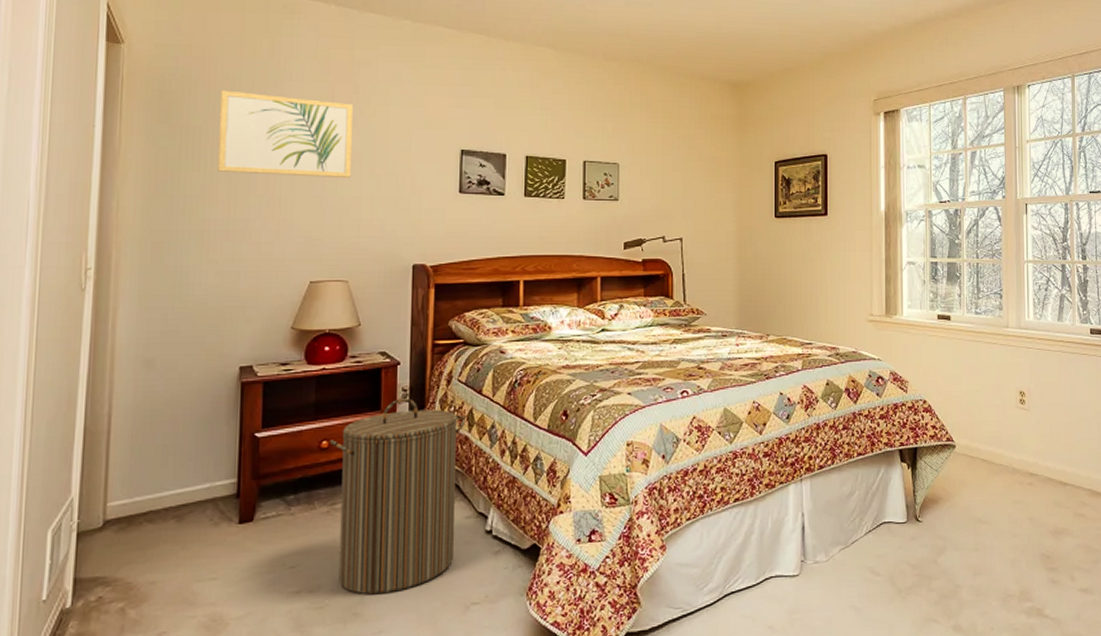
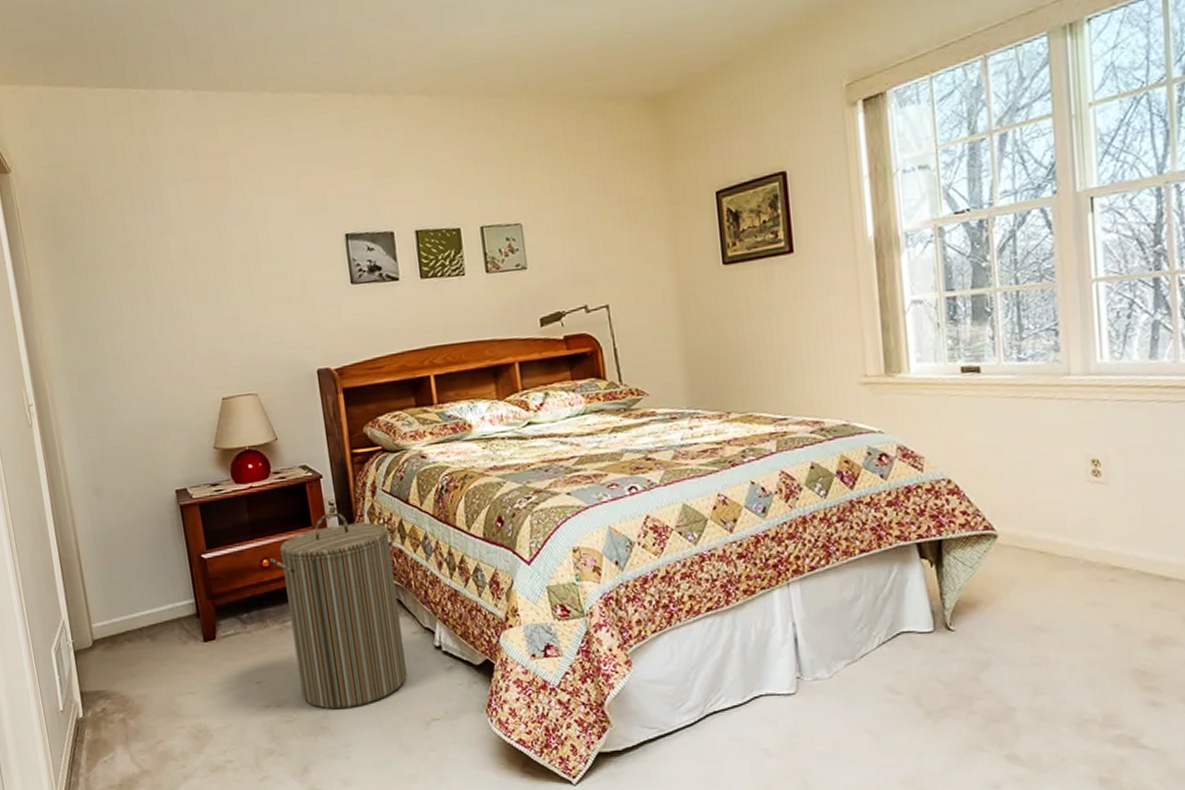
wall art: present [218,90,353,177] -> none [104,200,241,293]

